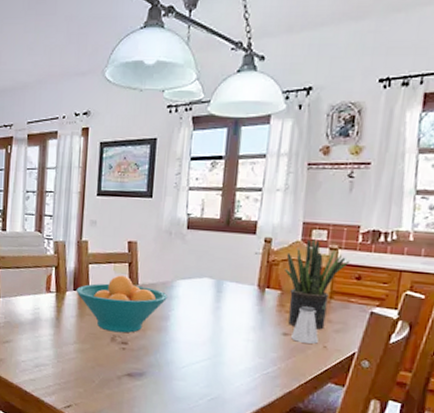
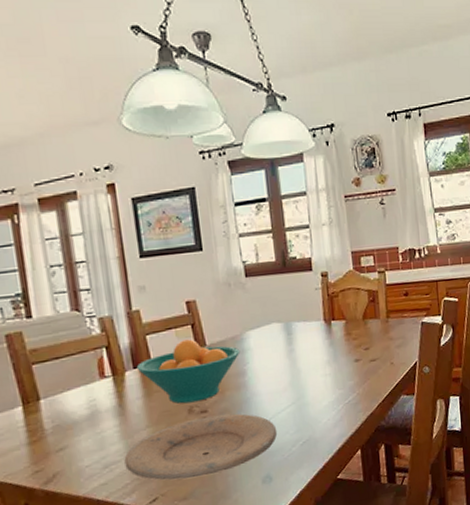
plate: none [51,347,188,402] -> present [124,413,278,481]
potted plant: present [285,239,351,330] -> none [343,266,397,351]
saltshaker: present [291,305,319,344] -> none [362,329,385,365]

